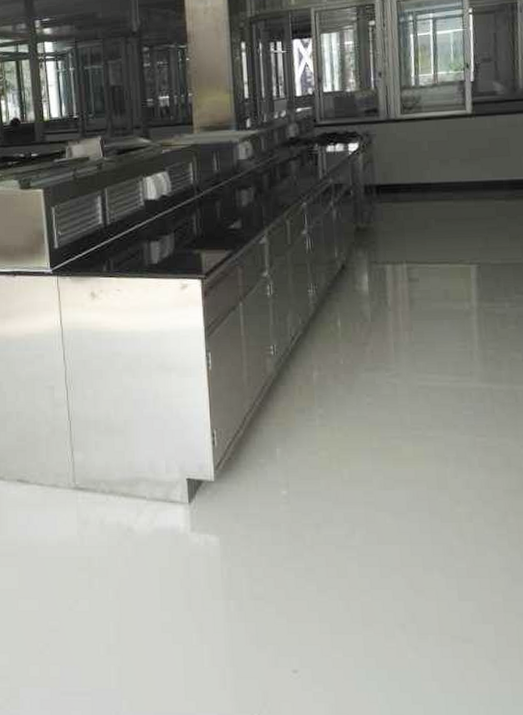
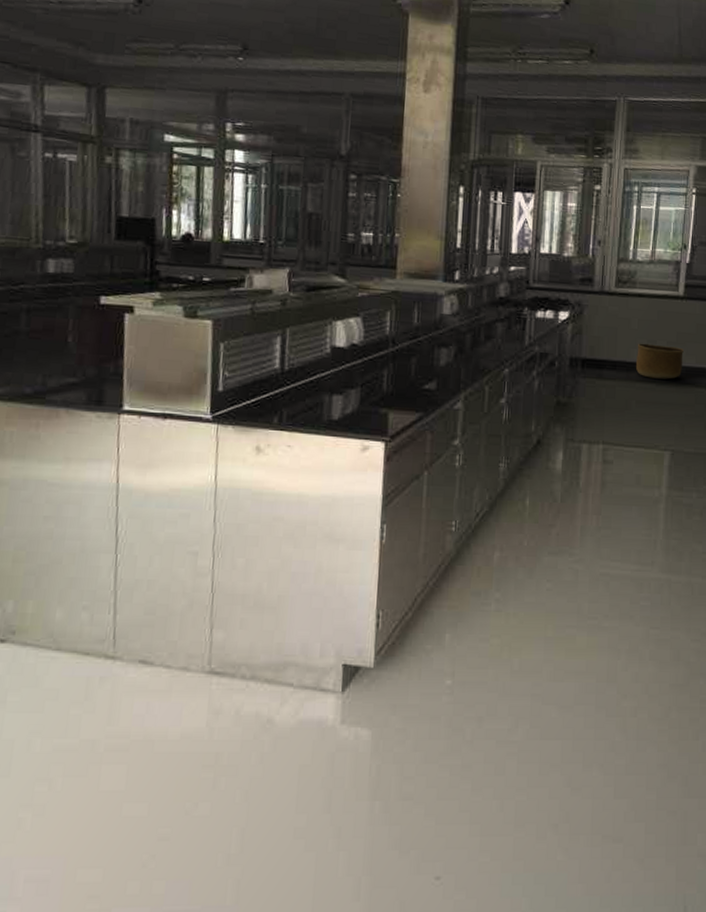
basket: none [429,163,480,196] -> present [636,343,684,380]

